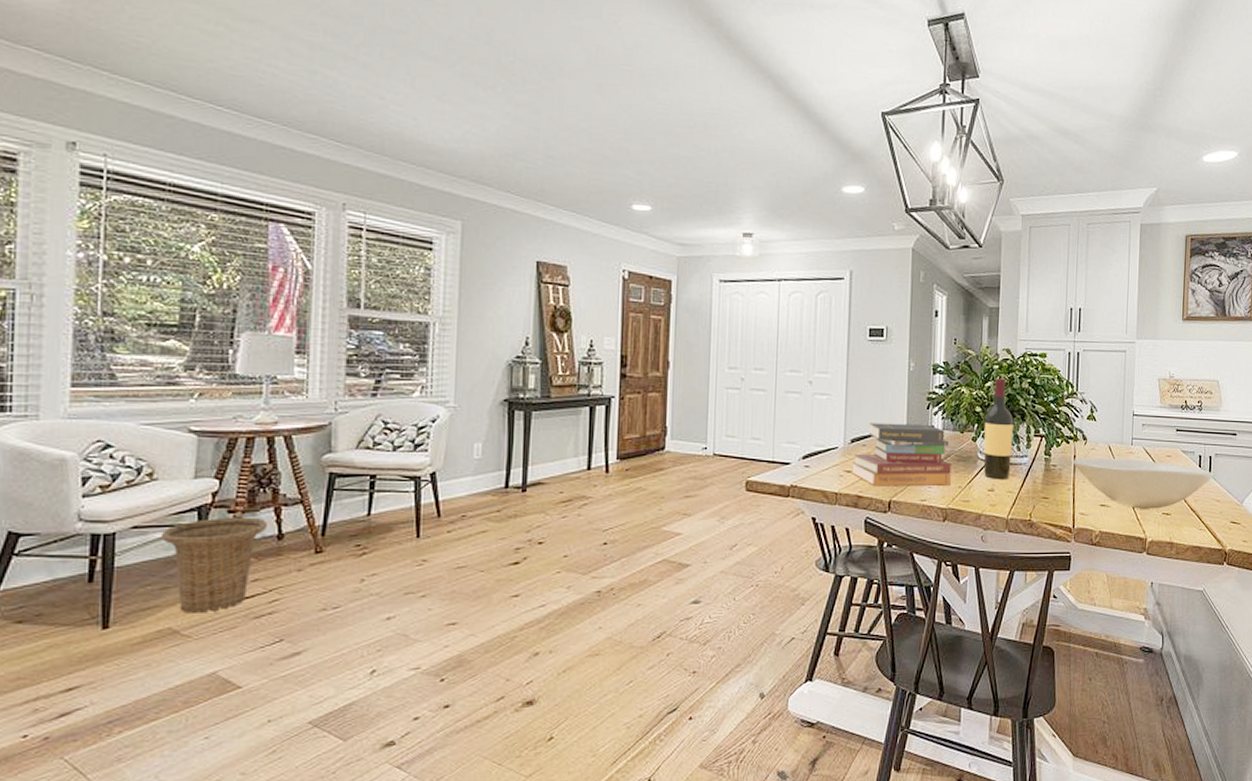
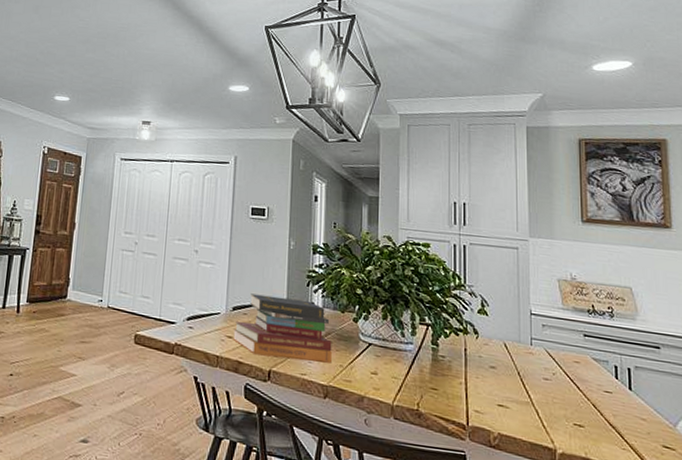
wine bottle: present [983,378,1014,479] -> none [365,263,397,364]
bowl: present [1072,458,1215,509] -> none [463,352,636,419]

